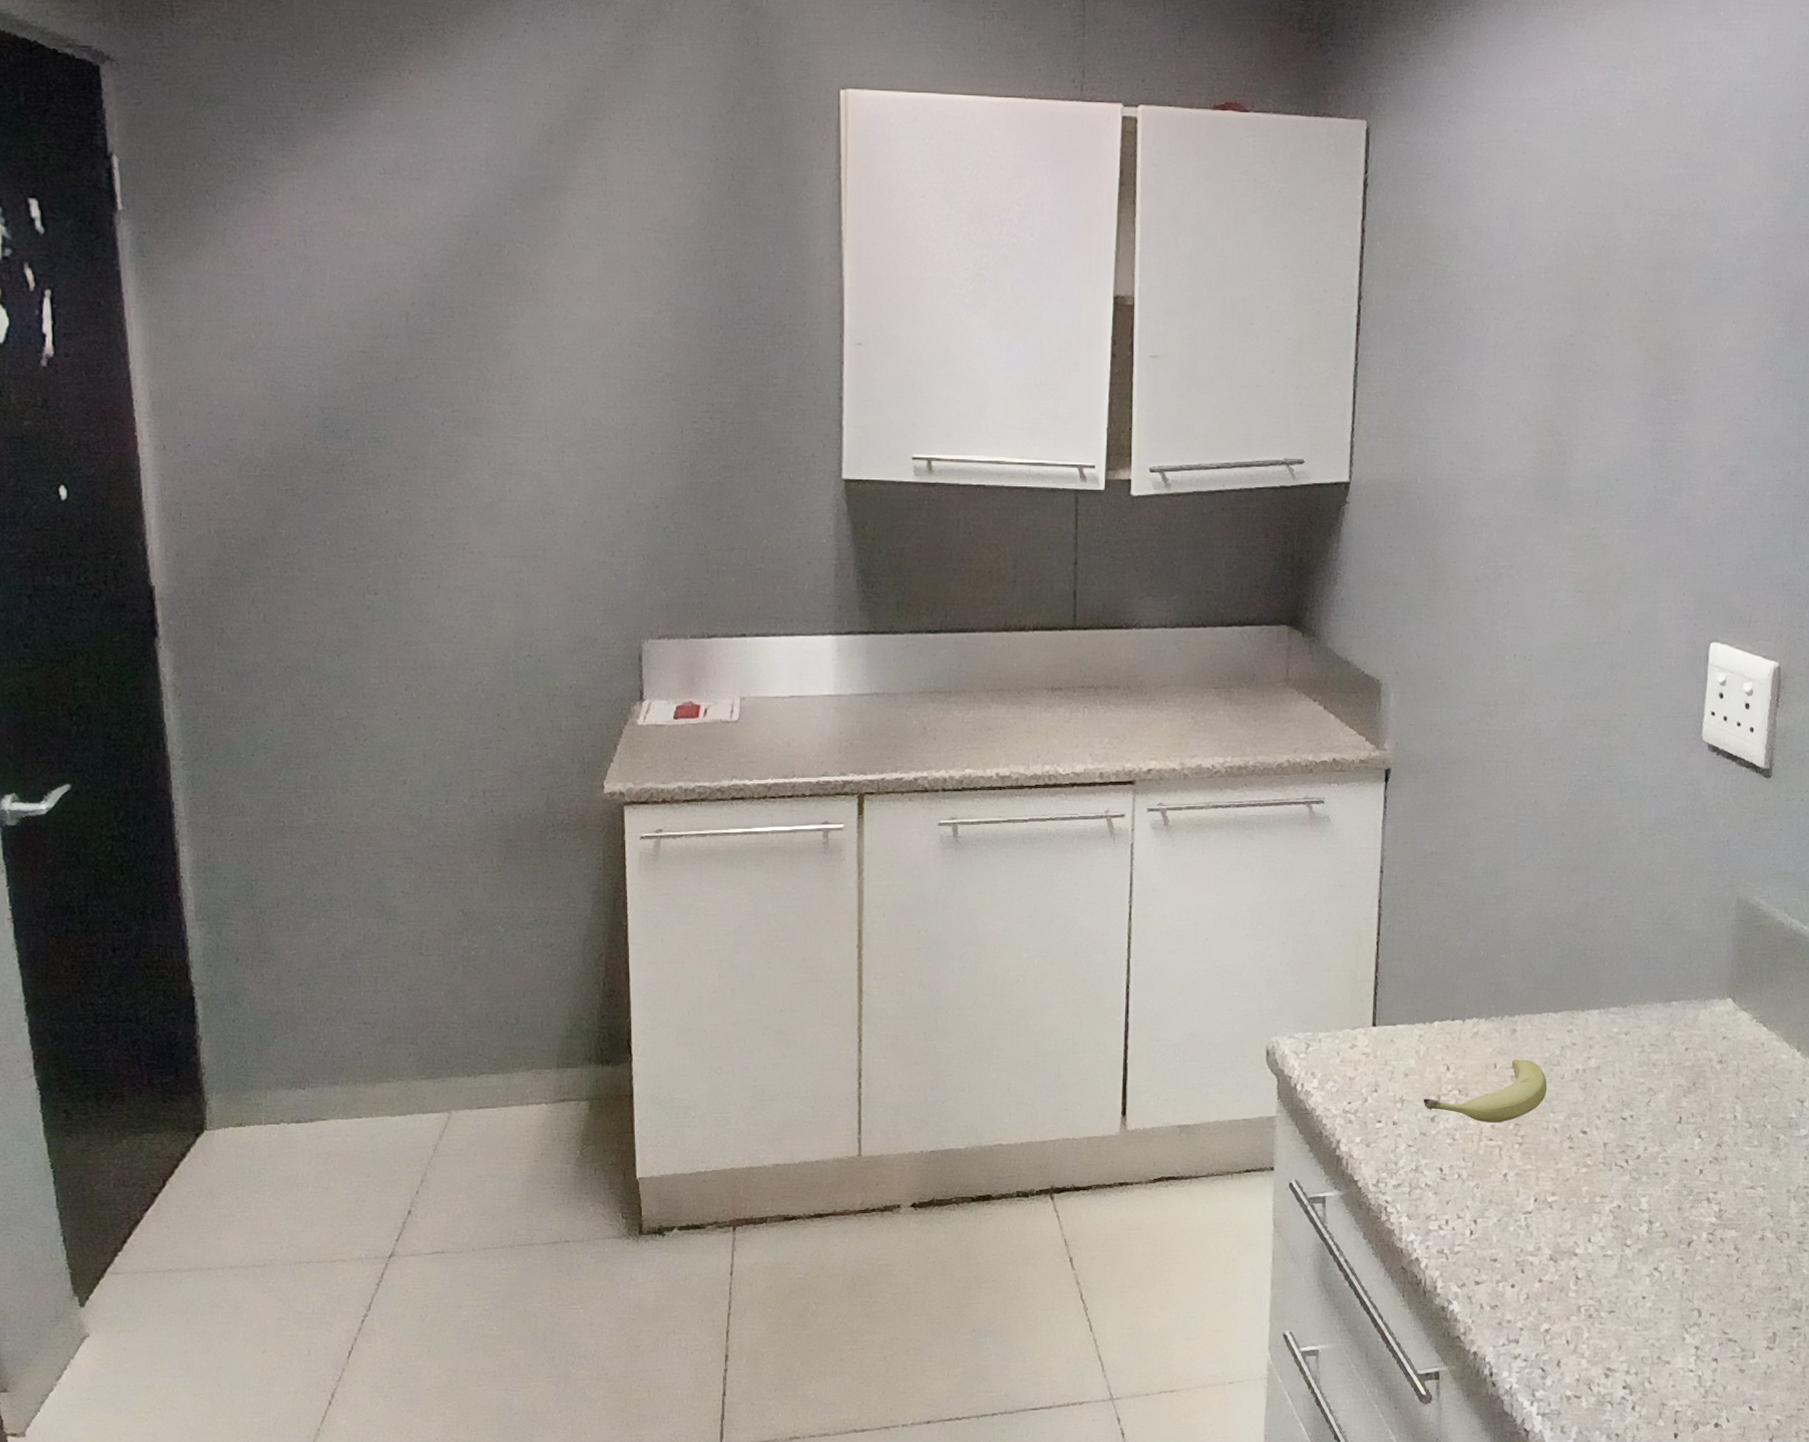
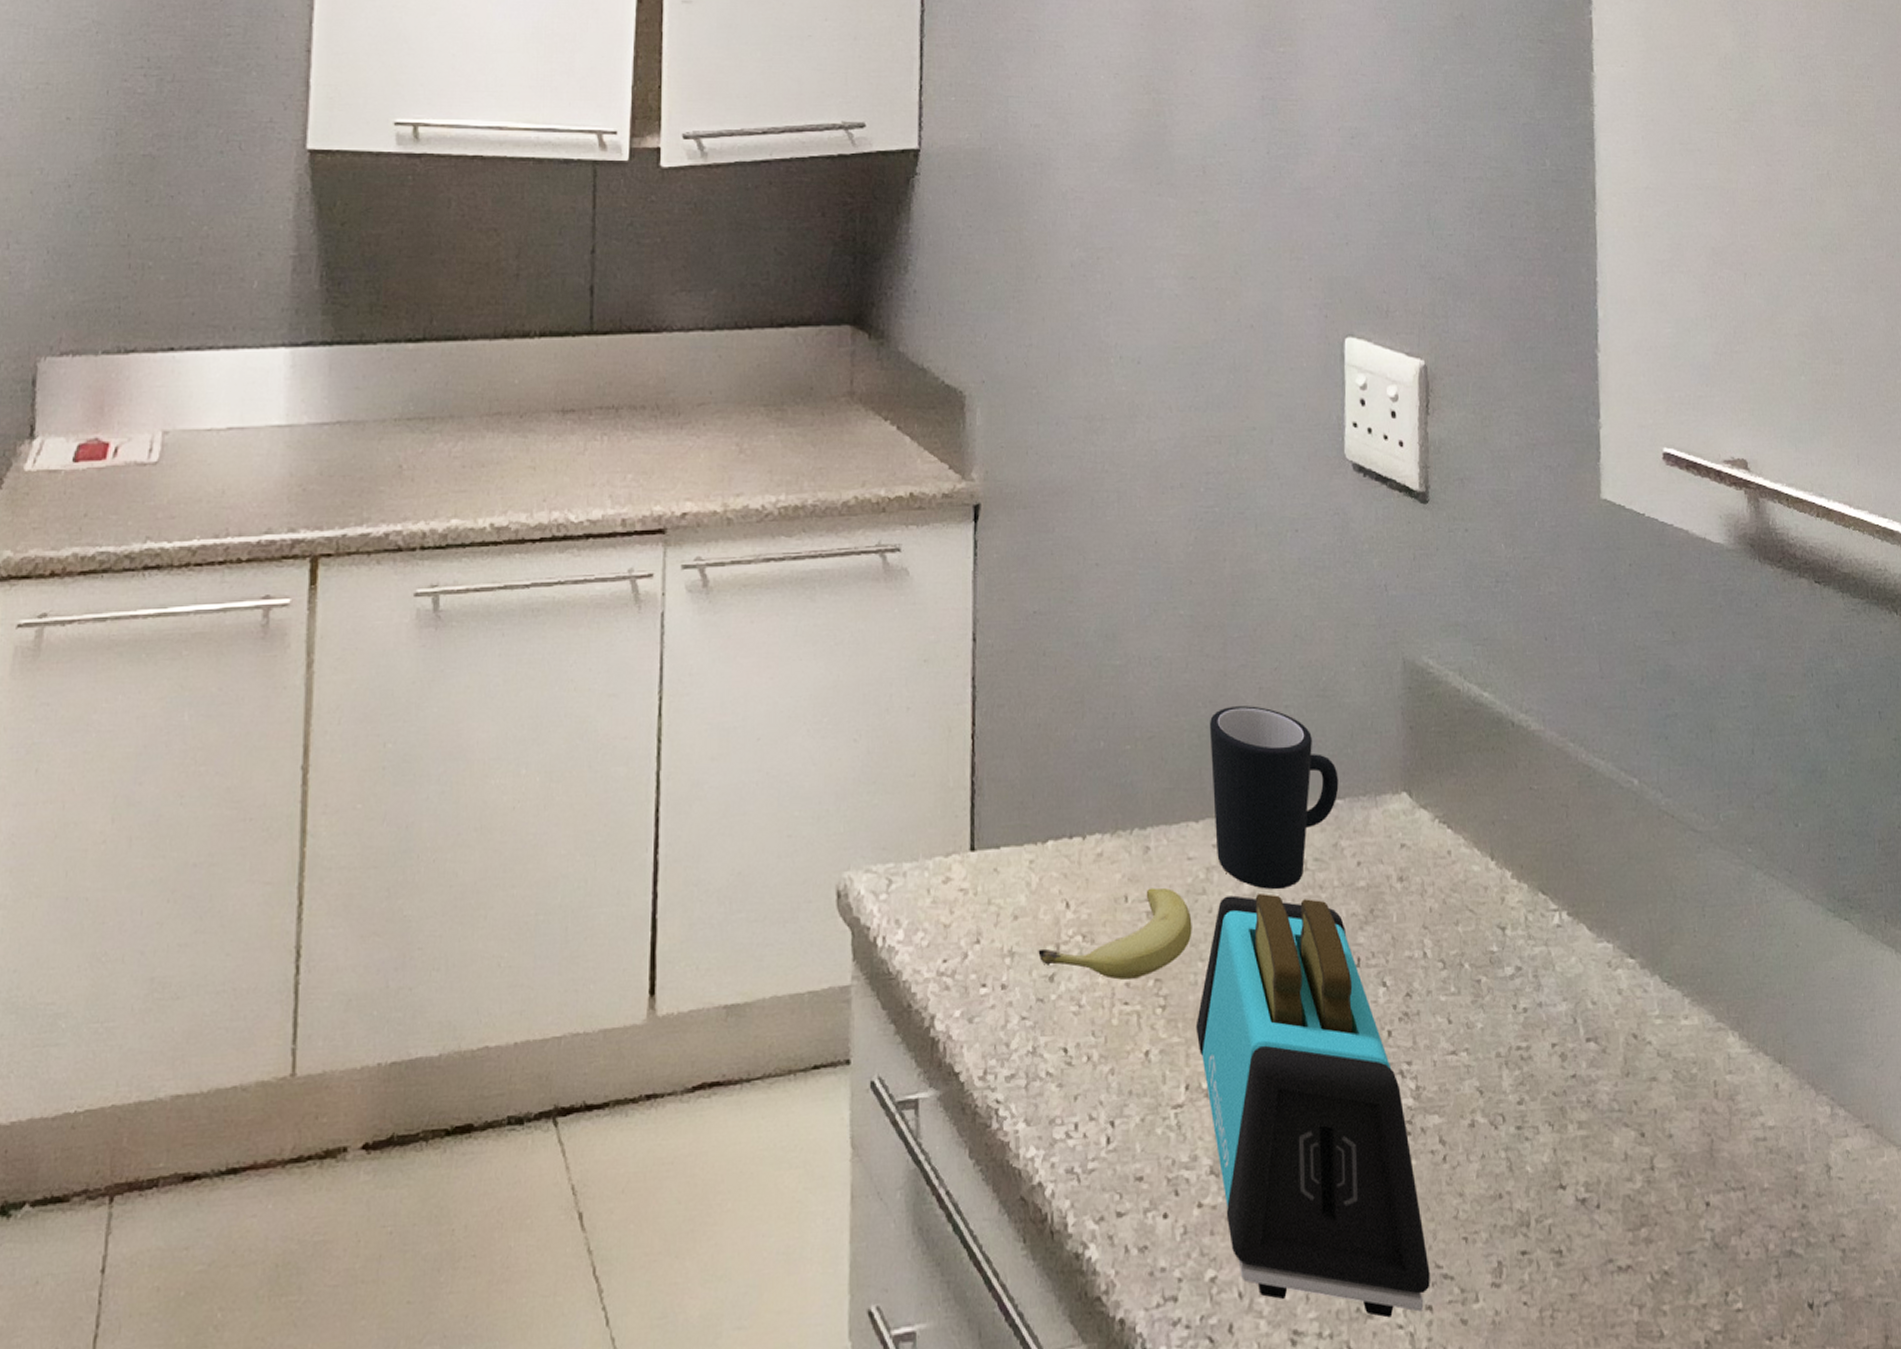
toaster: none [1545,1067,1718,1364] -> present [1195,894,1430,1318]
mug: none [1570,929,1675,1065] -> present [1209,706,1339,890]

